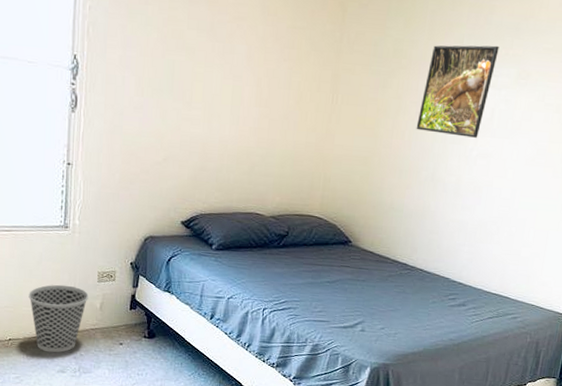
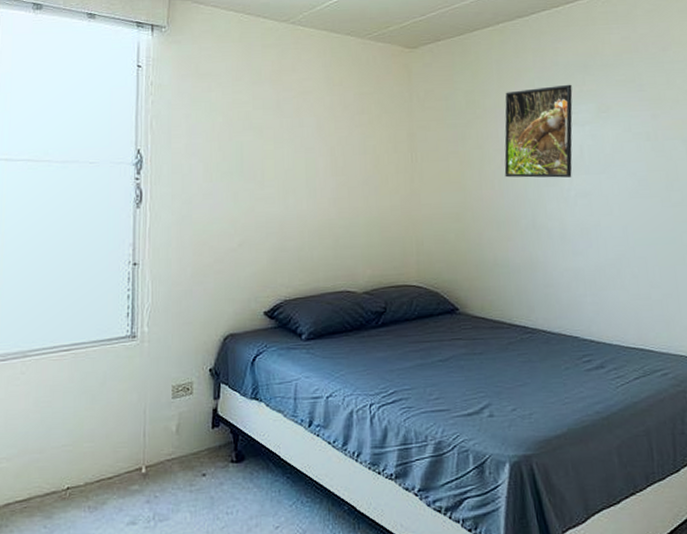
wastebasket: present [28,284,89,353] -> none [91,407,162,499]

